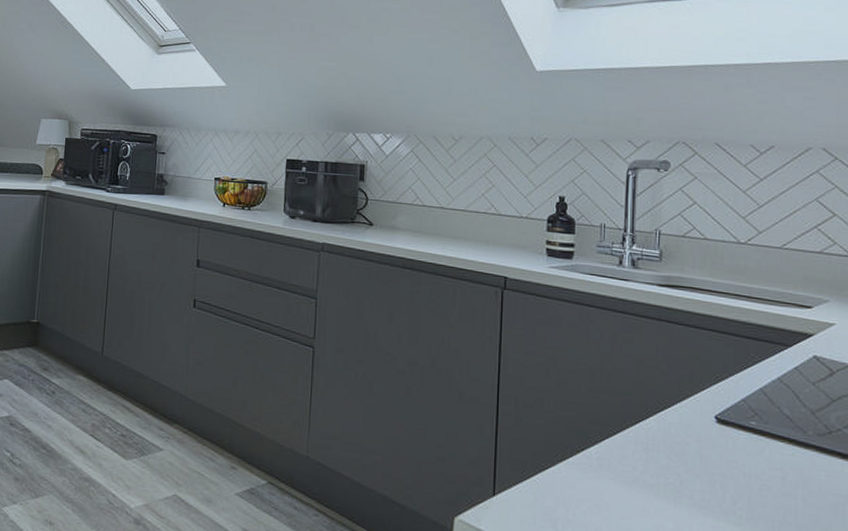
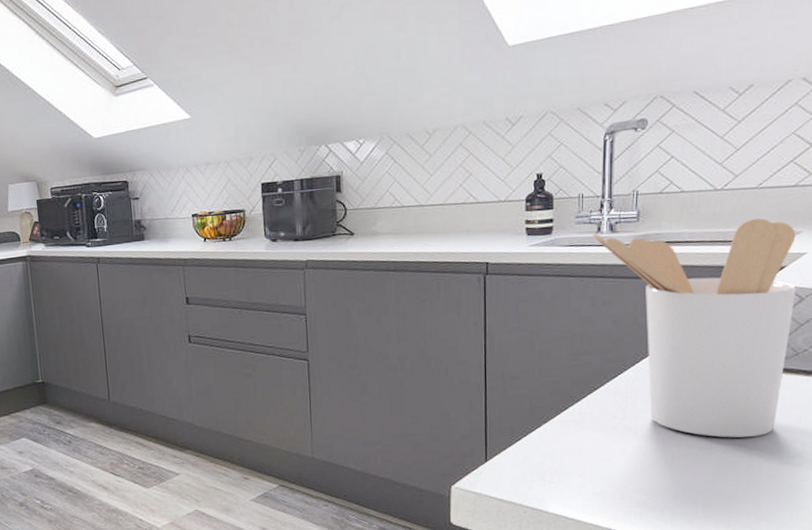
utensil holder: none [614,264,827,520] -> present [593,217,797,438]

